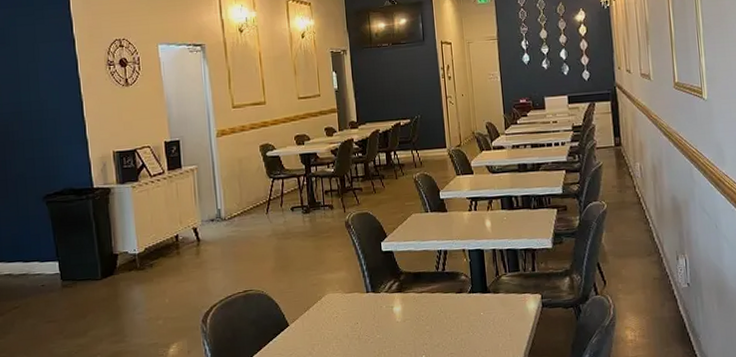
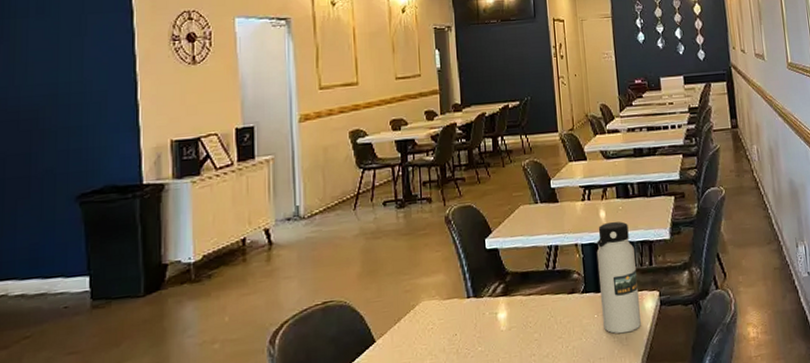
water bottle: none [482,230,524,330] -> present [596,221,641,334]

